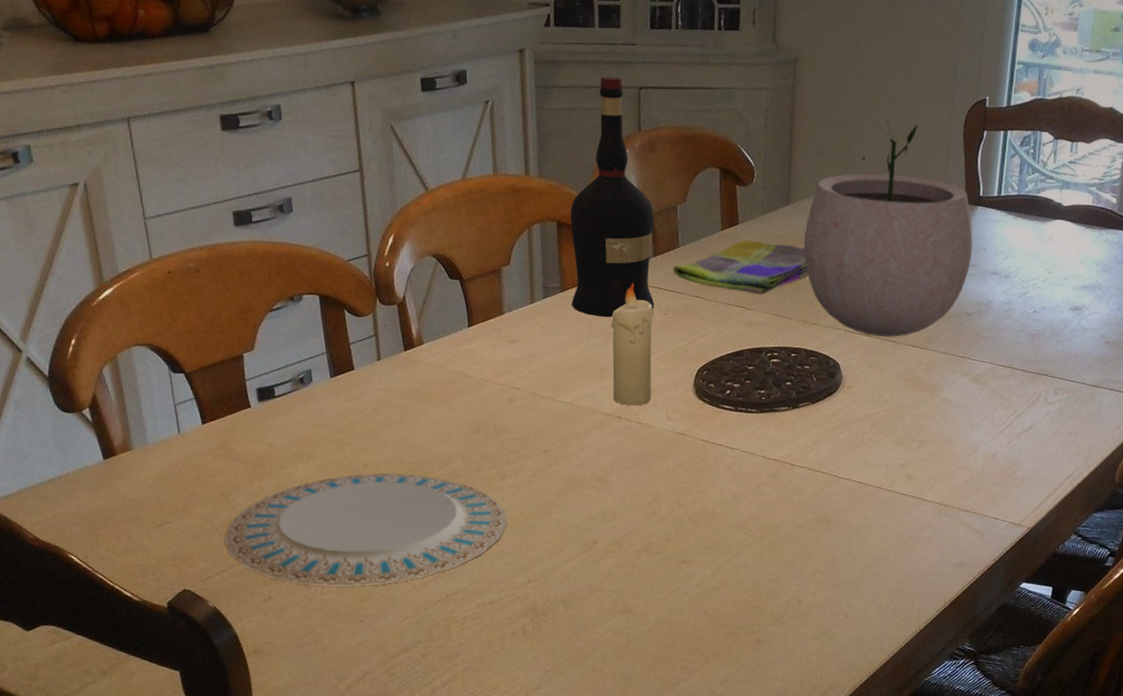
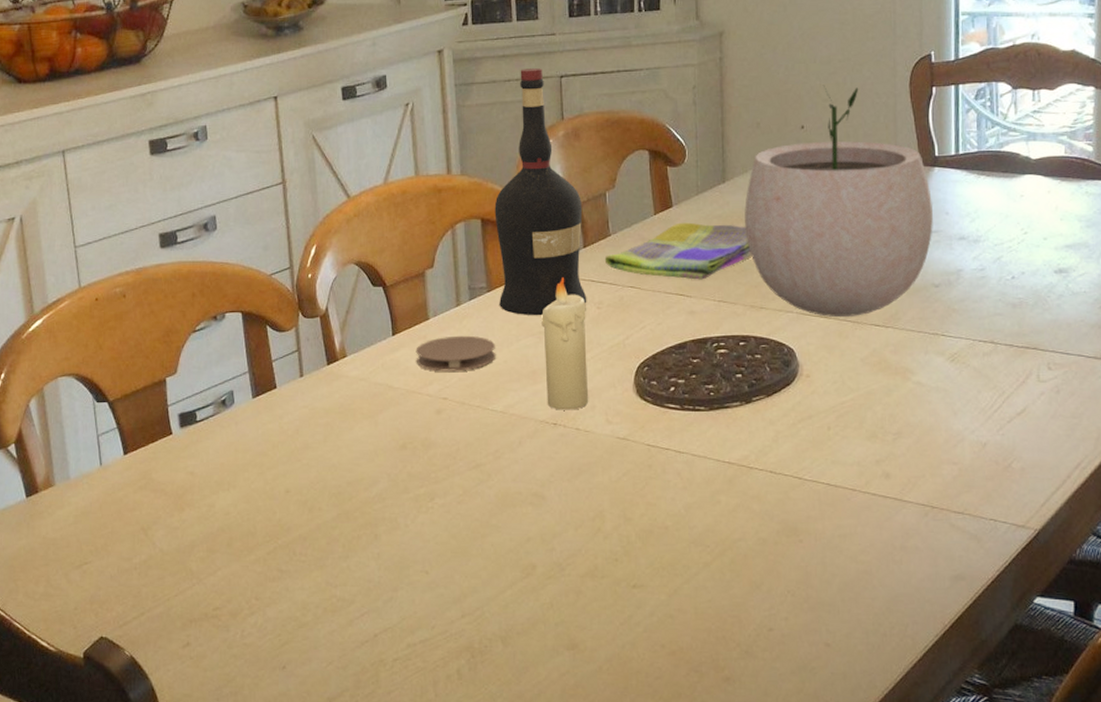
plate: present [224,473,507,587] -> none [142,498,438,628]
coaster: none [490,331,567,364] -> present [416,335,496,372]

